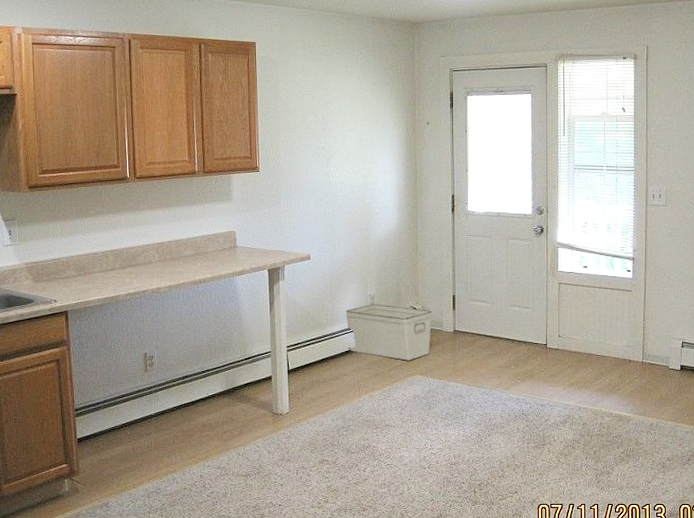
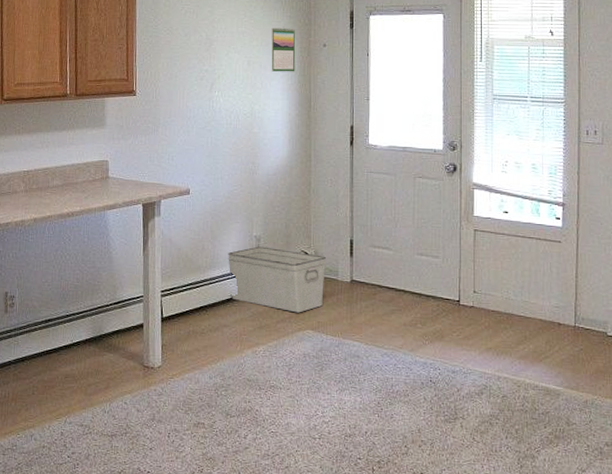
calendar: none [380,107,403,148] -> present [271,26,296,72]

